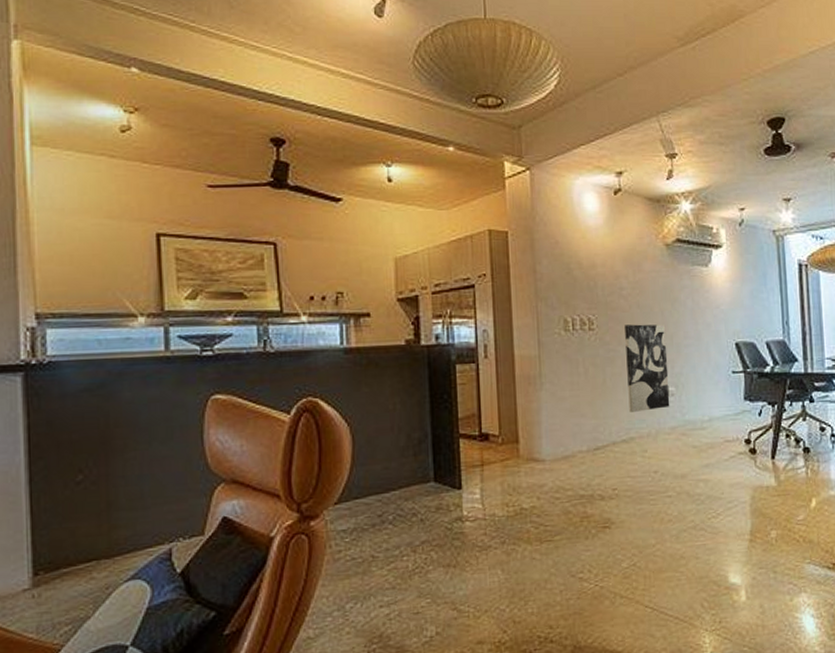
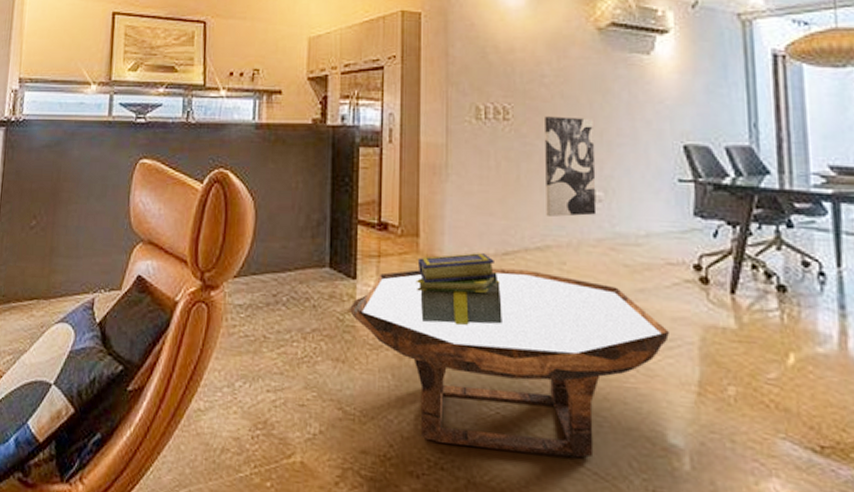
coffee table: none [456,460,729,620] -> present [349,268,670,458]
stack of books: none [518,451,597,520] -> present [416,253,502,326]

